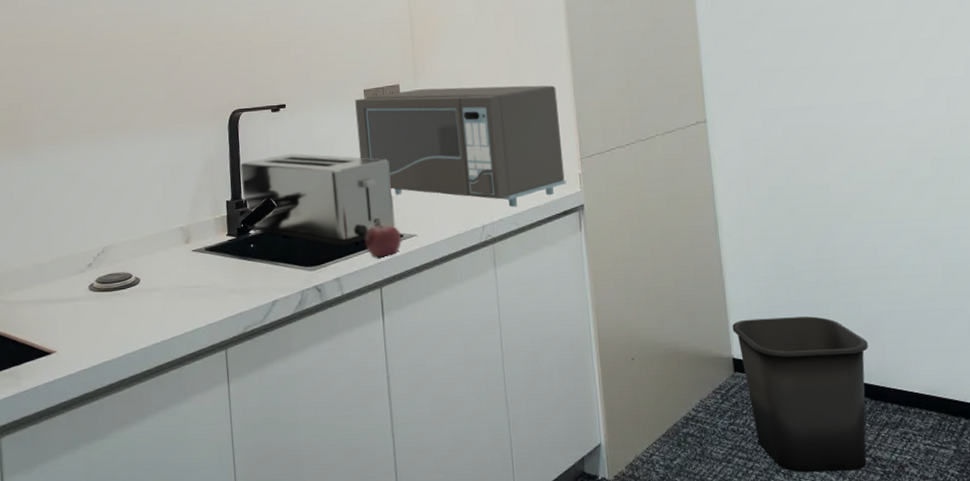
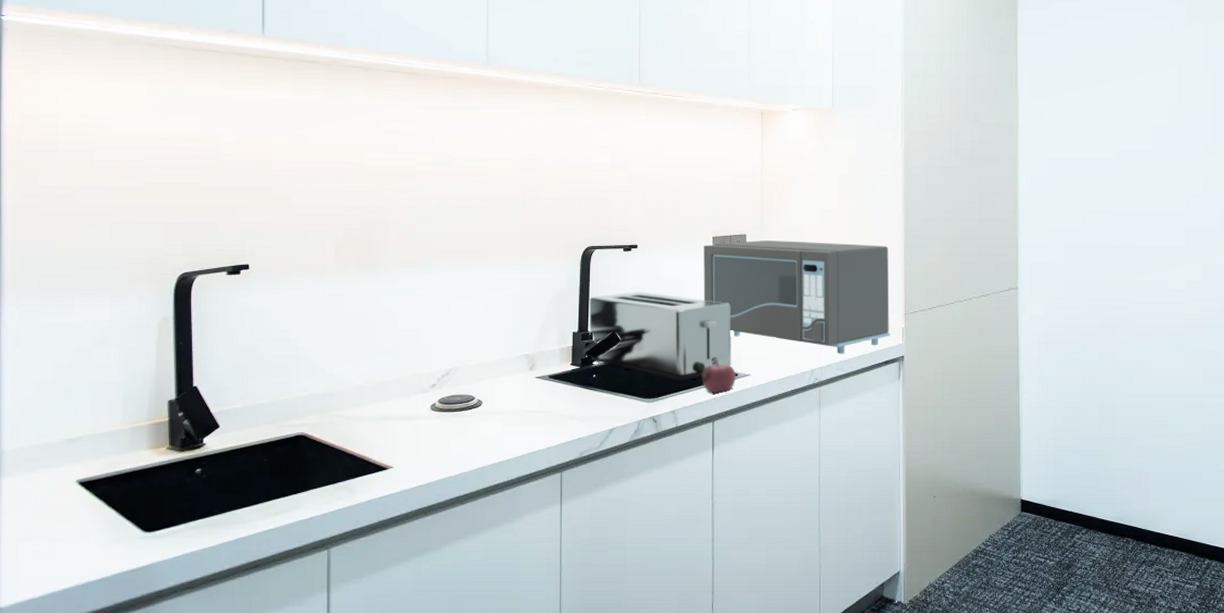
waste bin: present [732,316,868,473] -> none [1023,466,1136,602]

